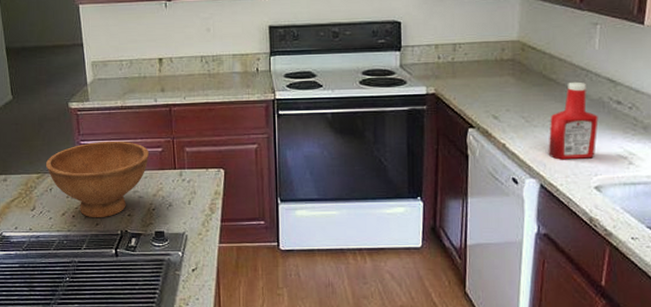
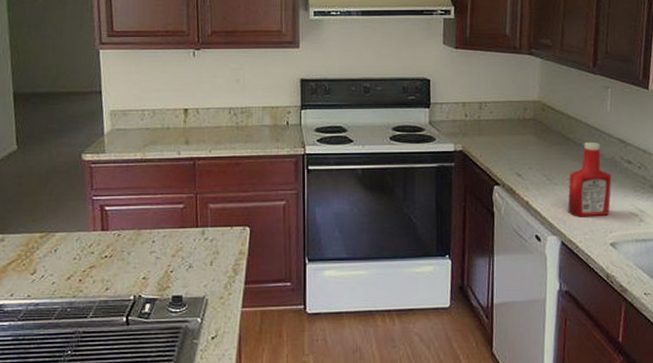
bowl: present [46,141,150,218] -> none [52,196,170,282]

